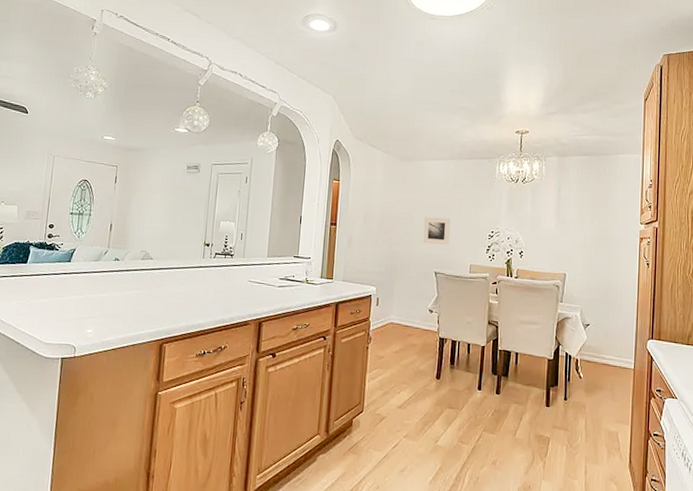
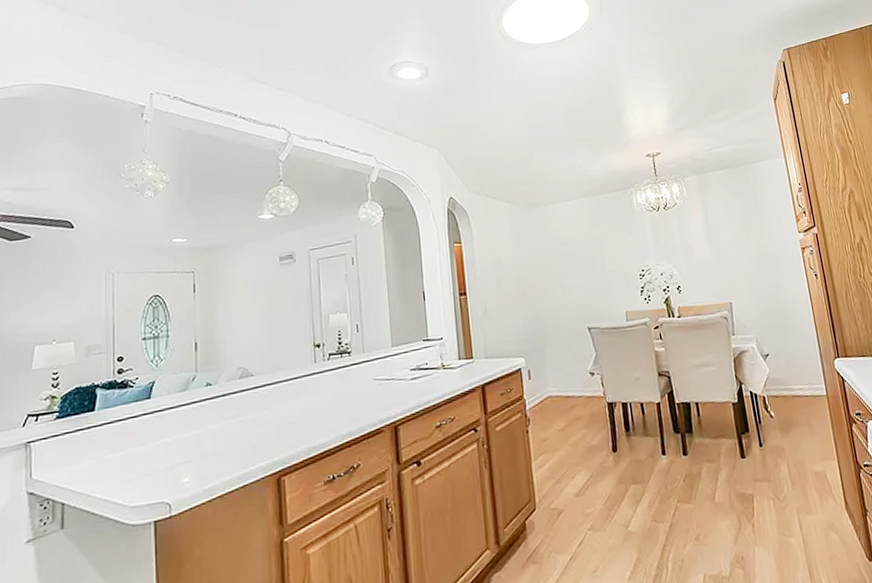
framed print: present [422,216,451,246] -> none [564,263,598,298]

